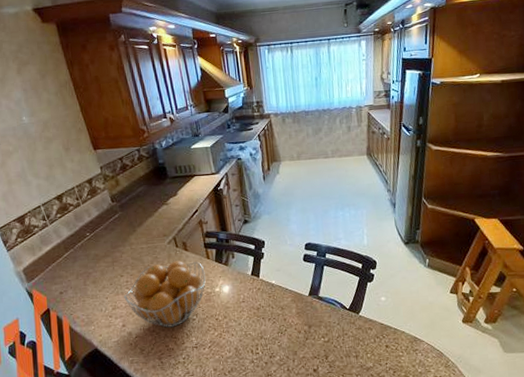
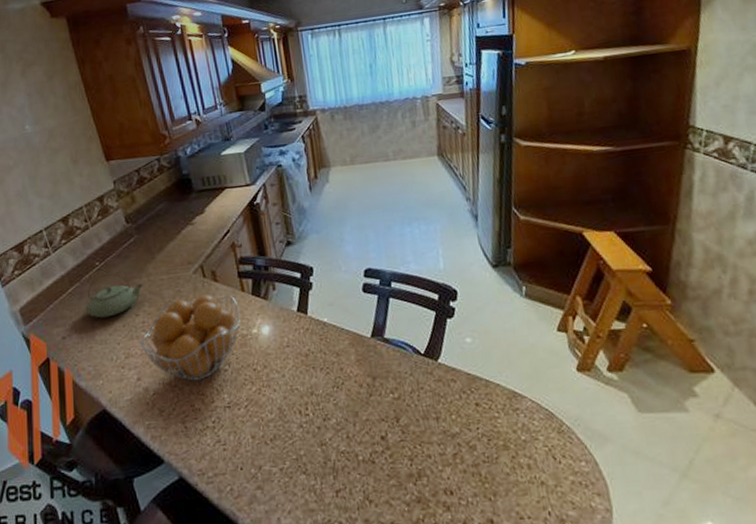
teapot: none [78,242,126,278] -> present [85,273,143,318]

